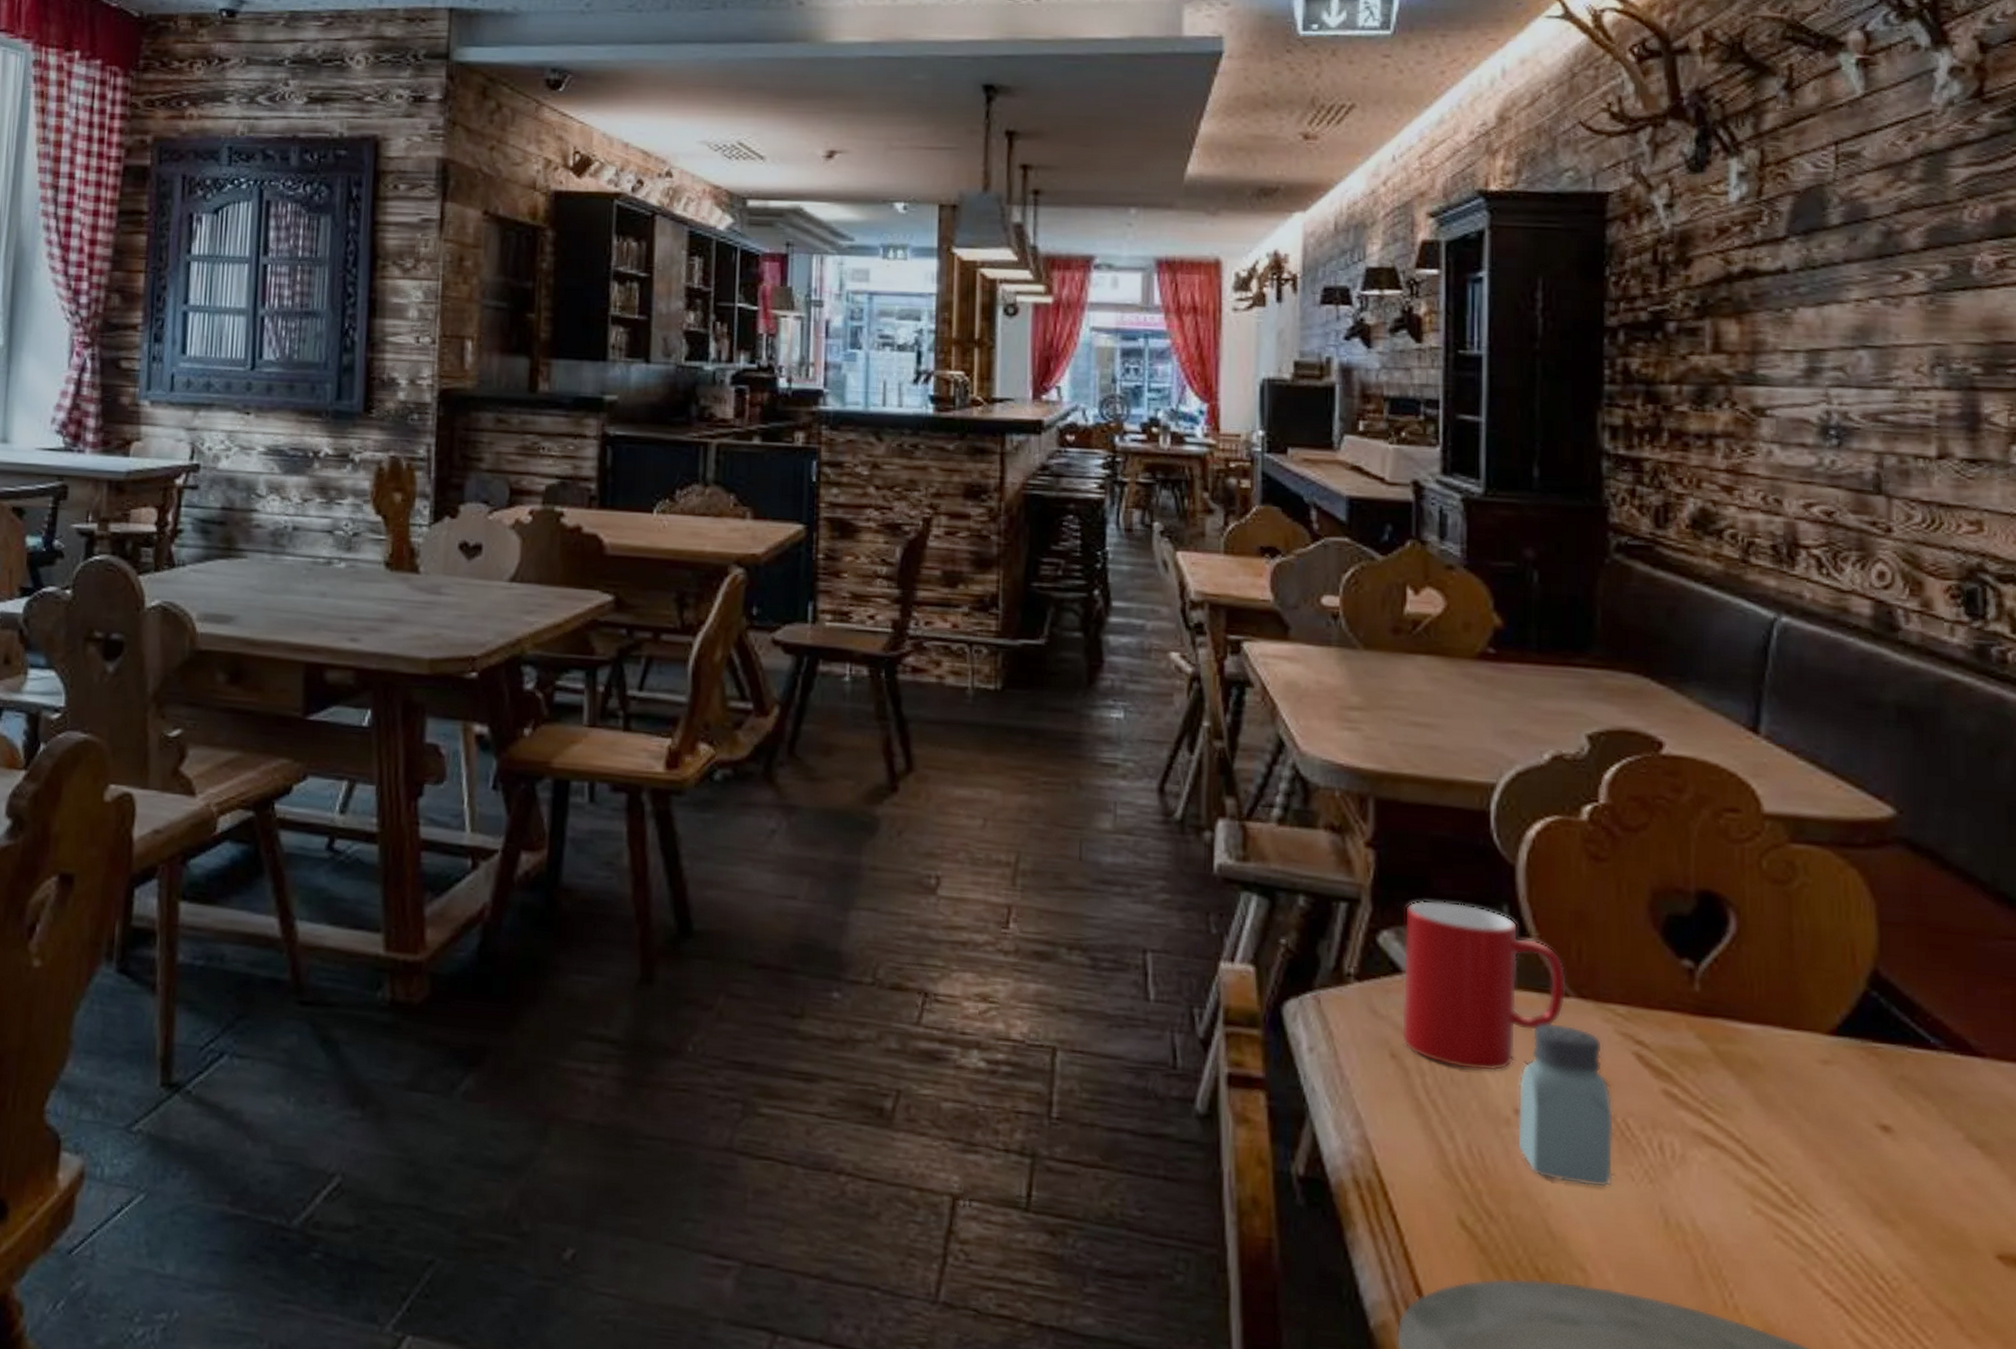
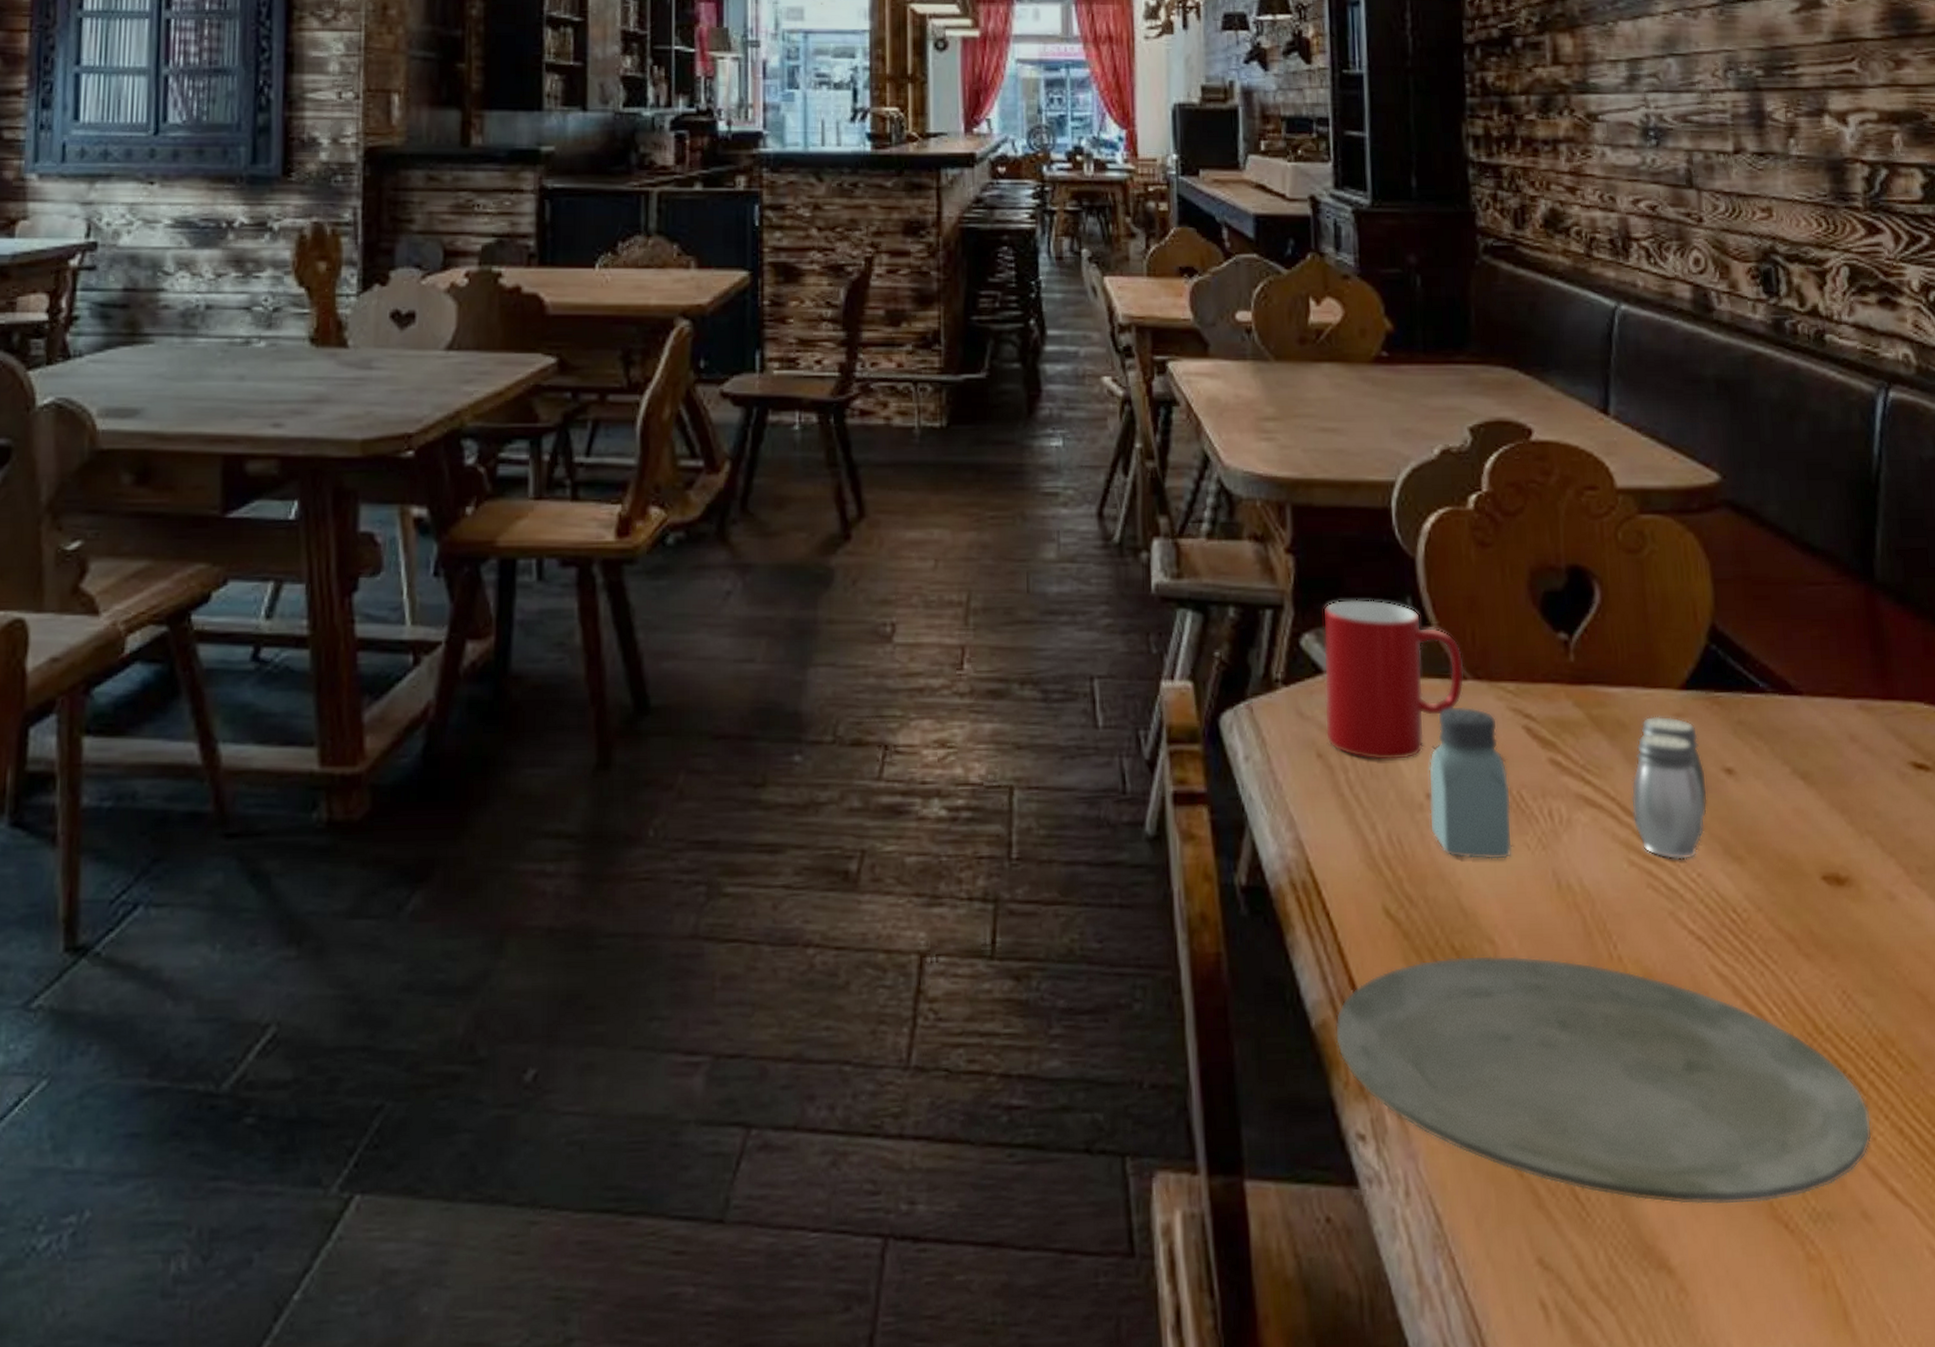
salt and pepper shaker: none [1761,1059,1857,1216] -> present [1631,716,1708,860]

